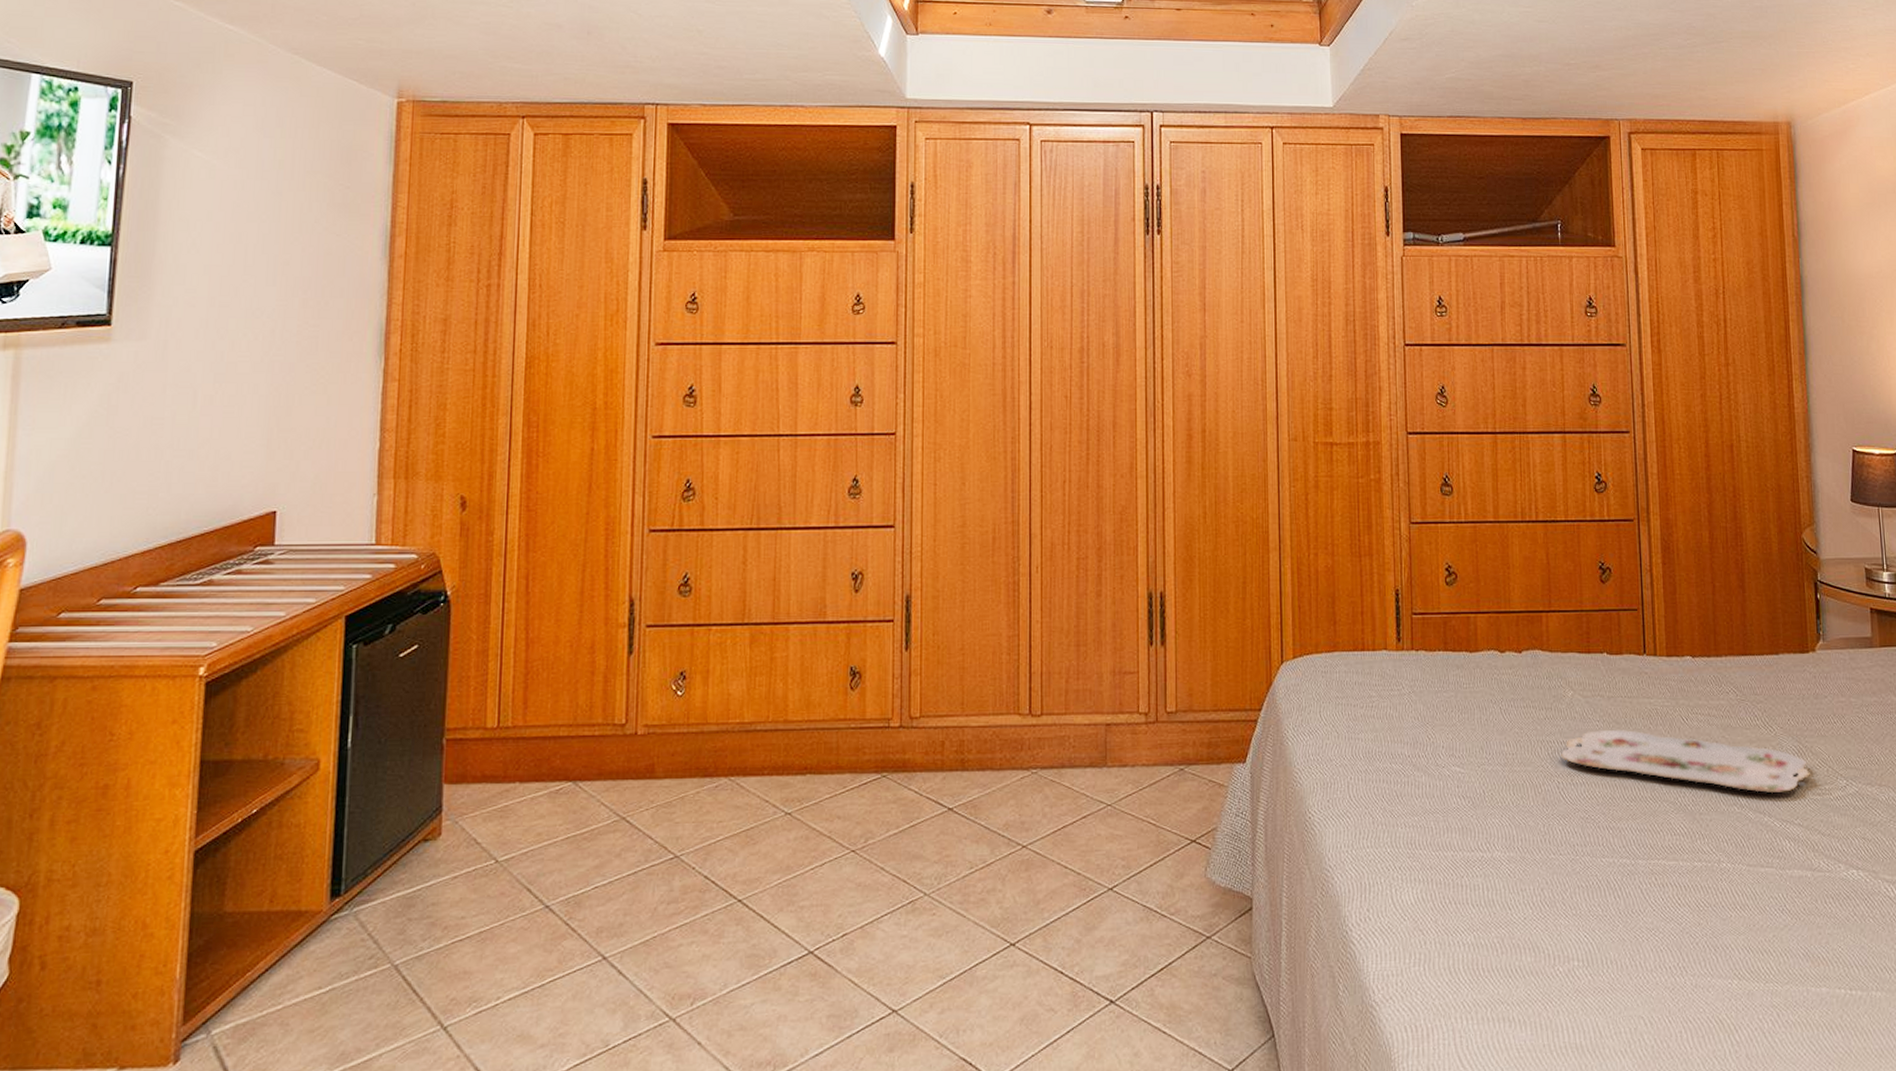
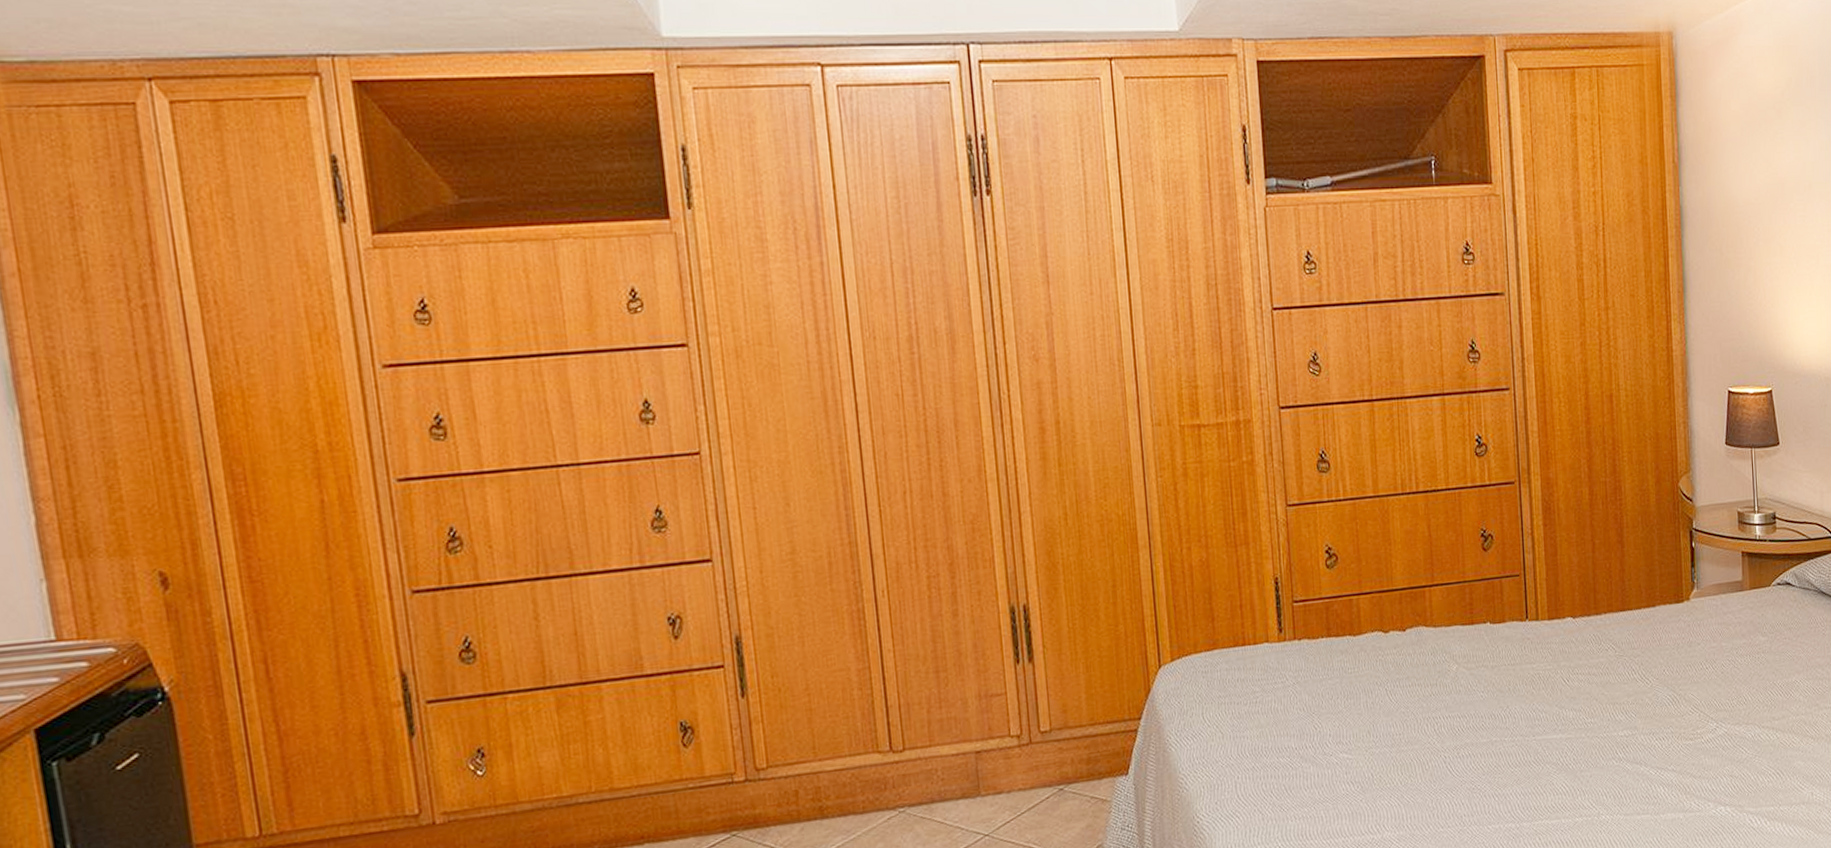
serving tray: present [1561,729,1810,794] -> none [1447,697,1683,745]

